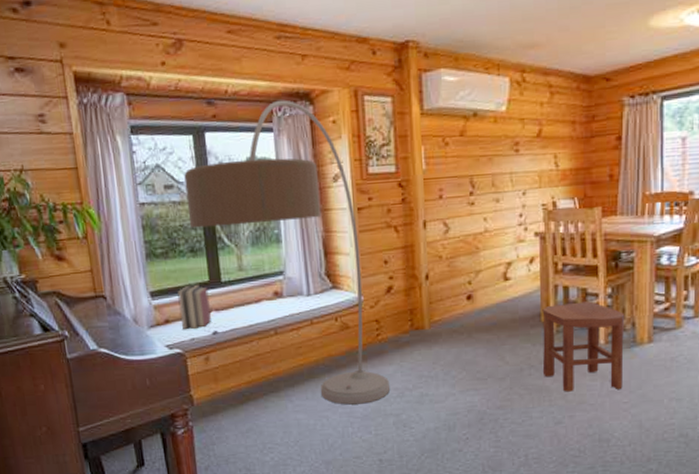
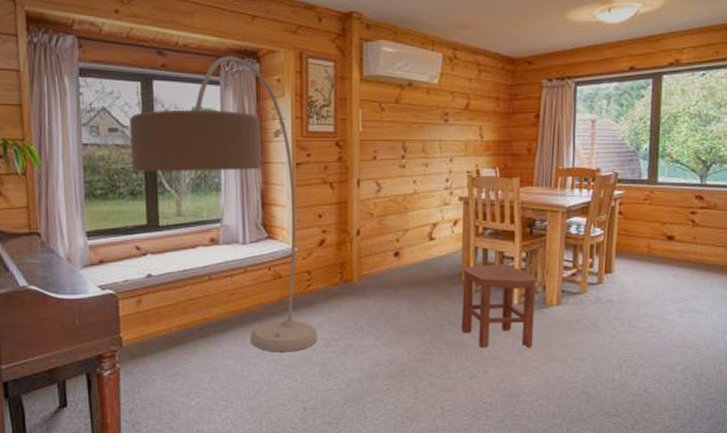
books: present [177,284,212,330] -> none [114,227,147,272]

